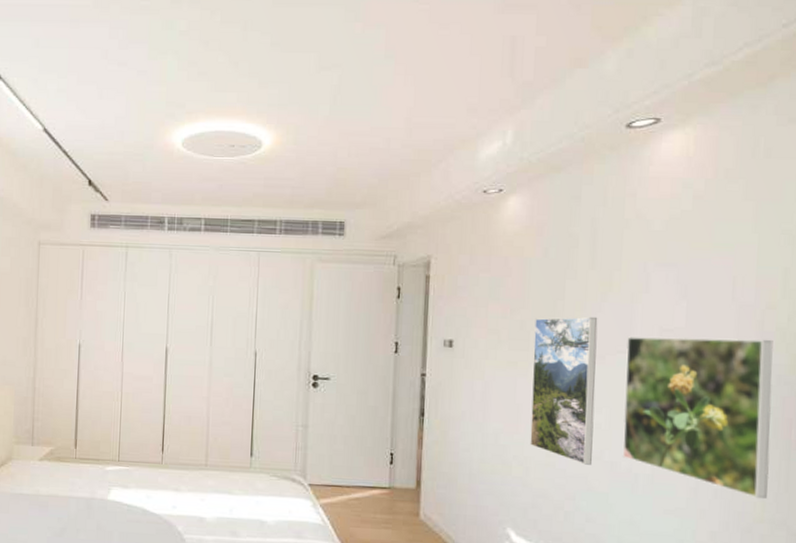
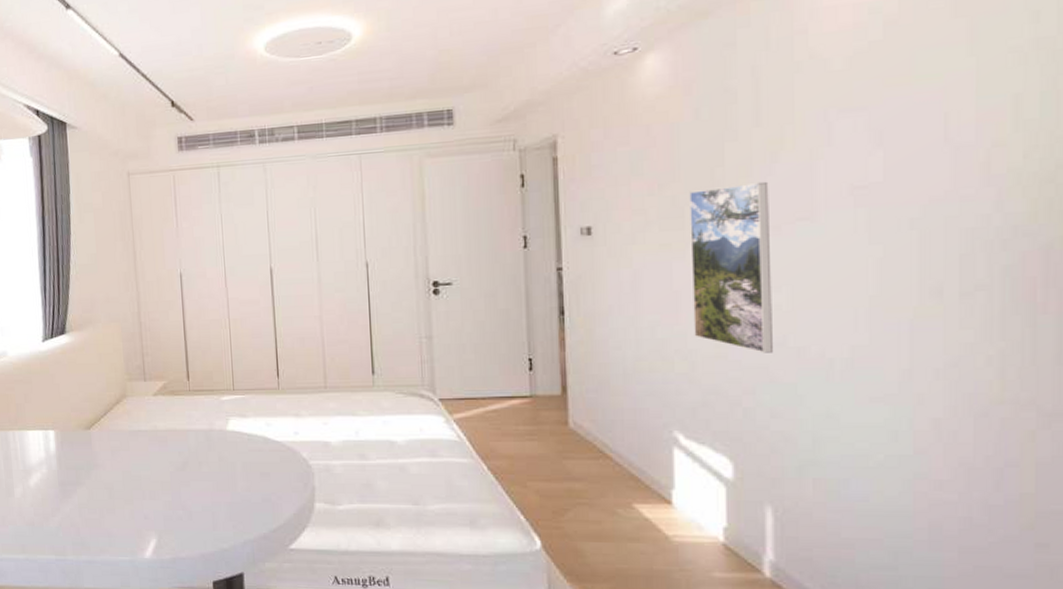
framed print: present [622,335,773,499] -> none [806,185,1009,377]

